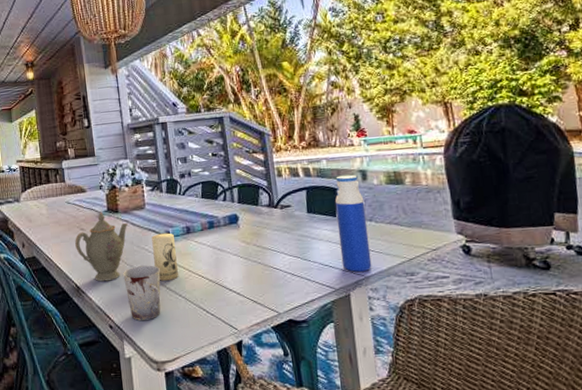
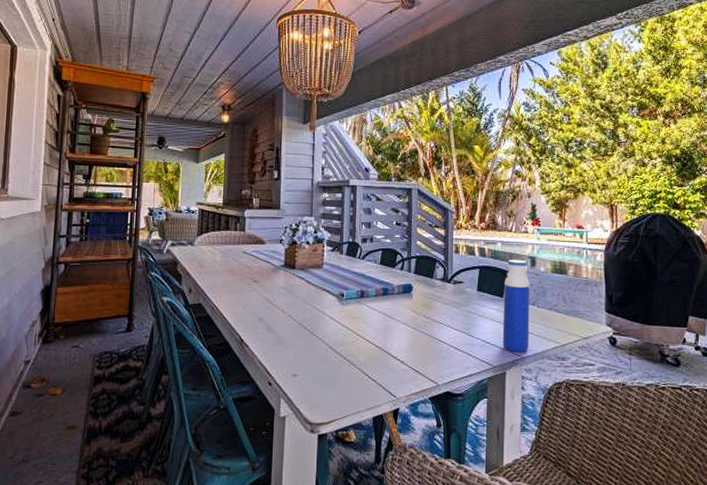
teapot: present [75,212,128,282] -> none [245,267,303,337]
cup: present [123,265,161,321] -> none [290,324,329,380]
candle: present [151,233,178,281] -> none [324,294,347,342]

